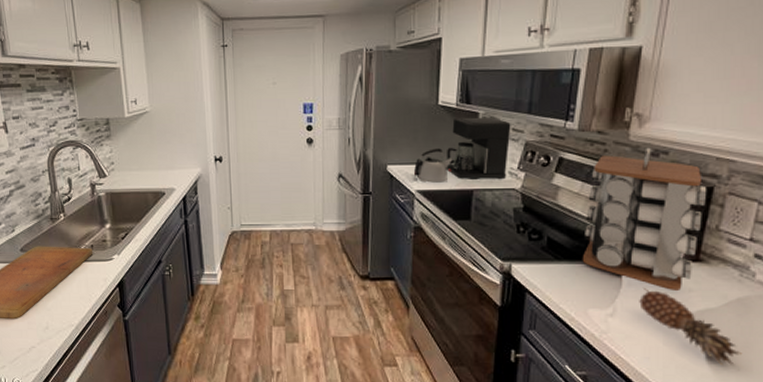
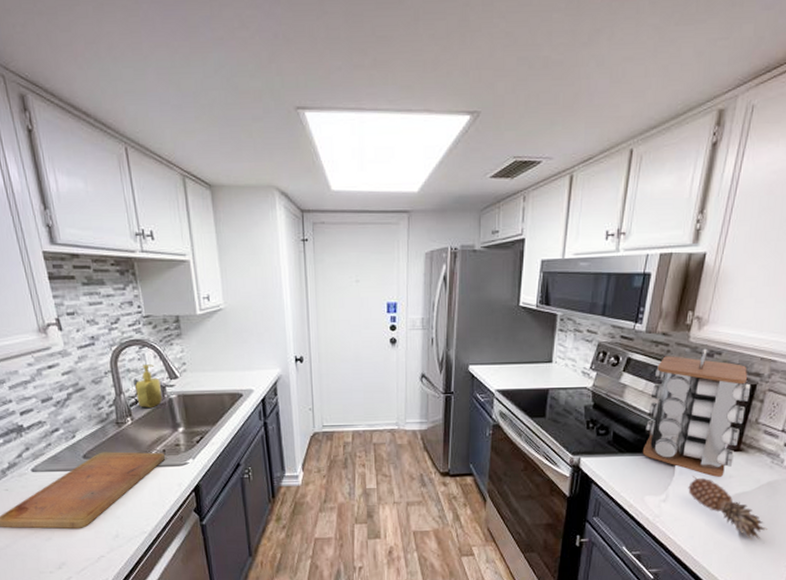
soap dispenser: none [69,164,92,204] -> present [135,364,162,408]
kettle: present [413,148,453,183] -> none [493,349,531,382]
coffee maker: present [446,116,511,180] -> none [524,318,586,379]

